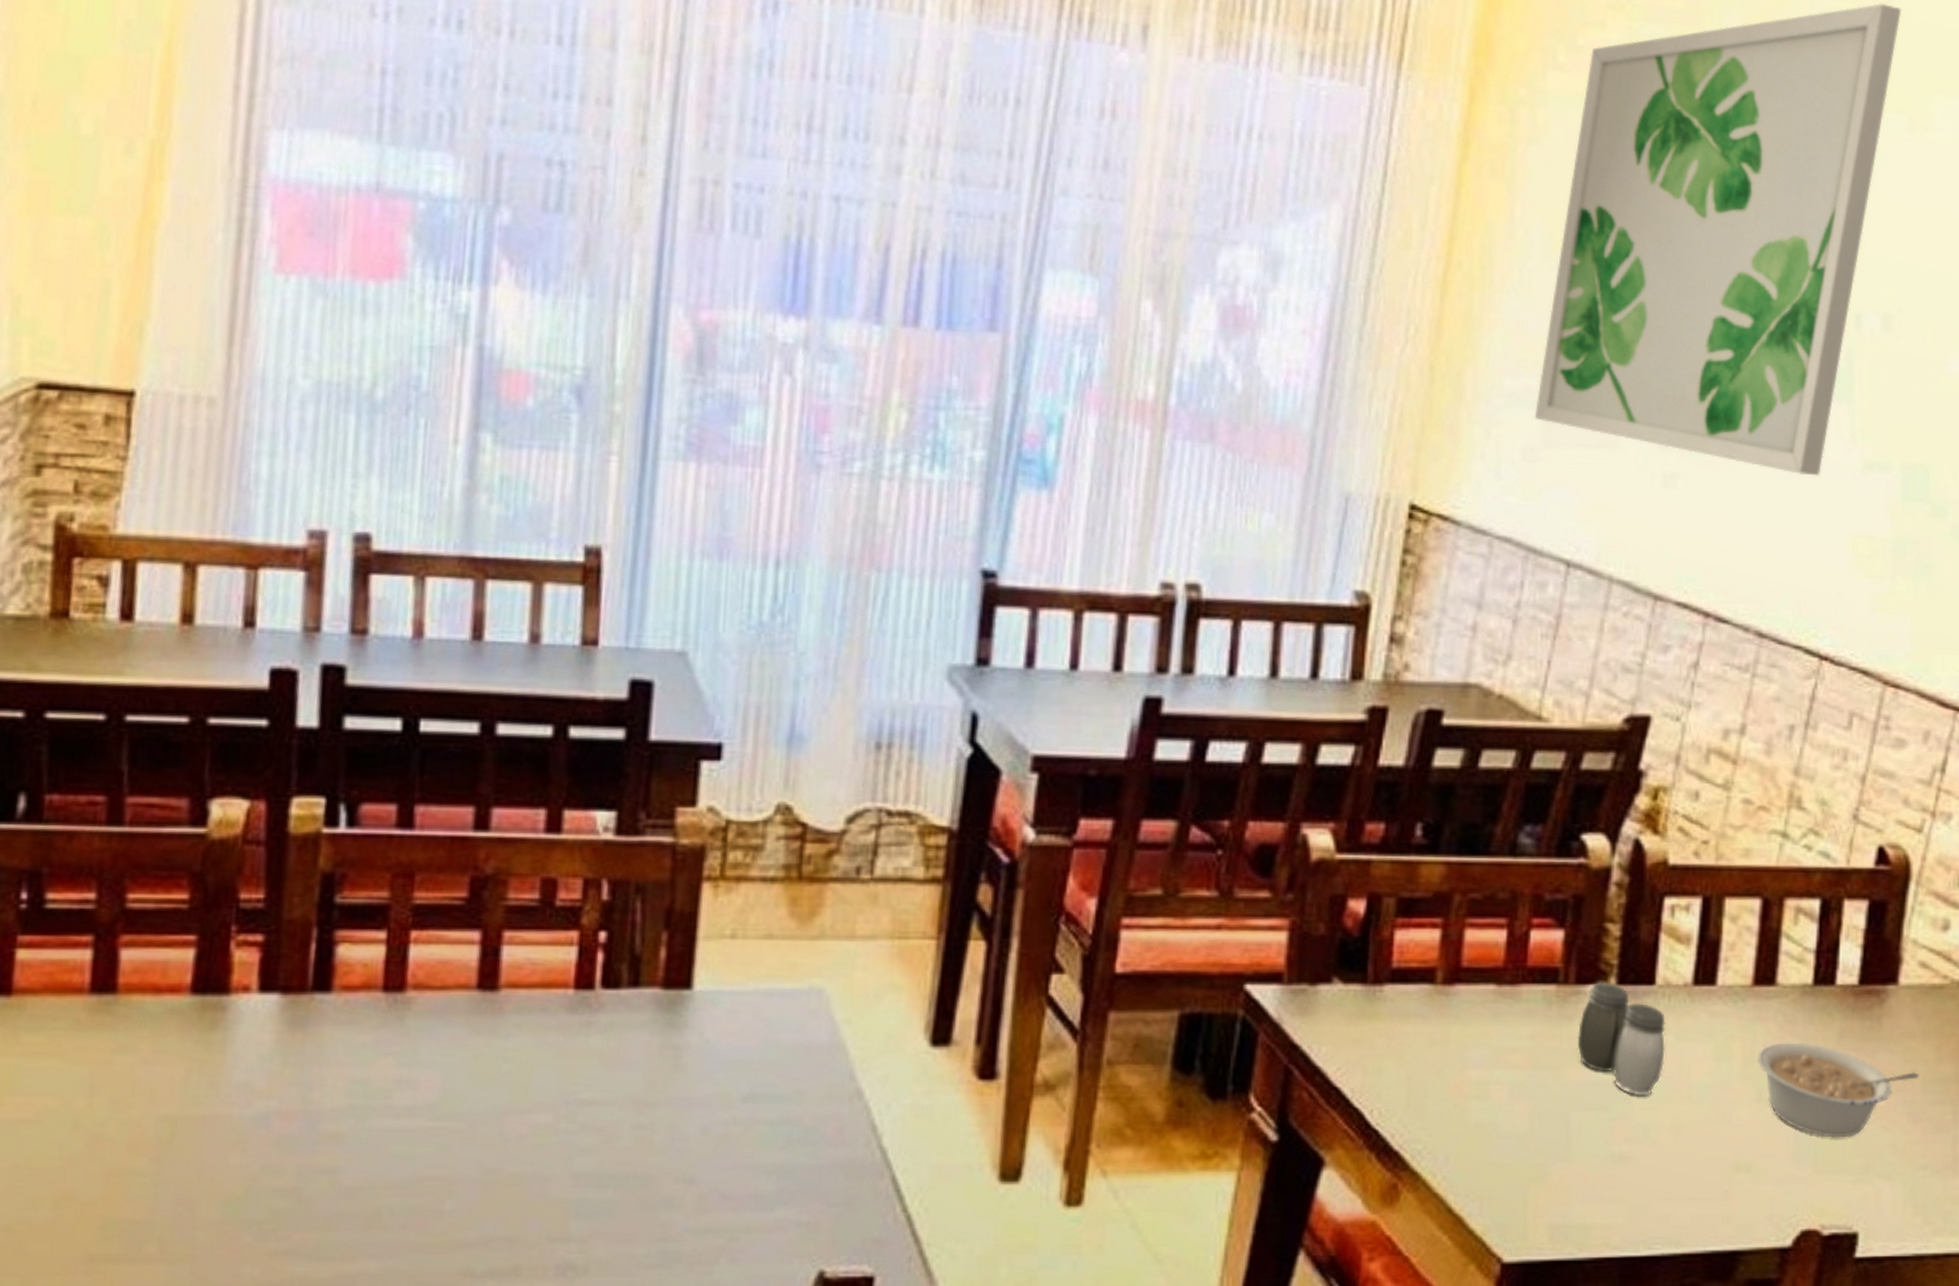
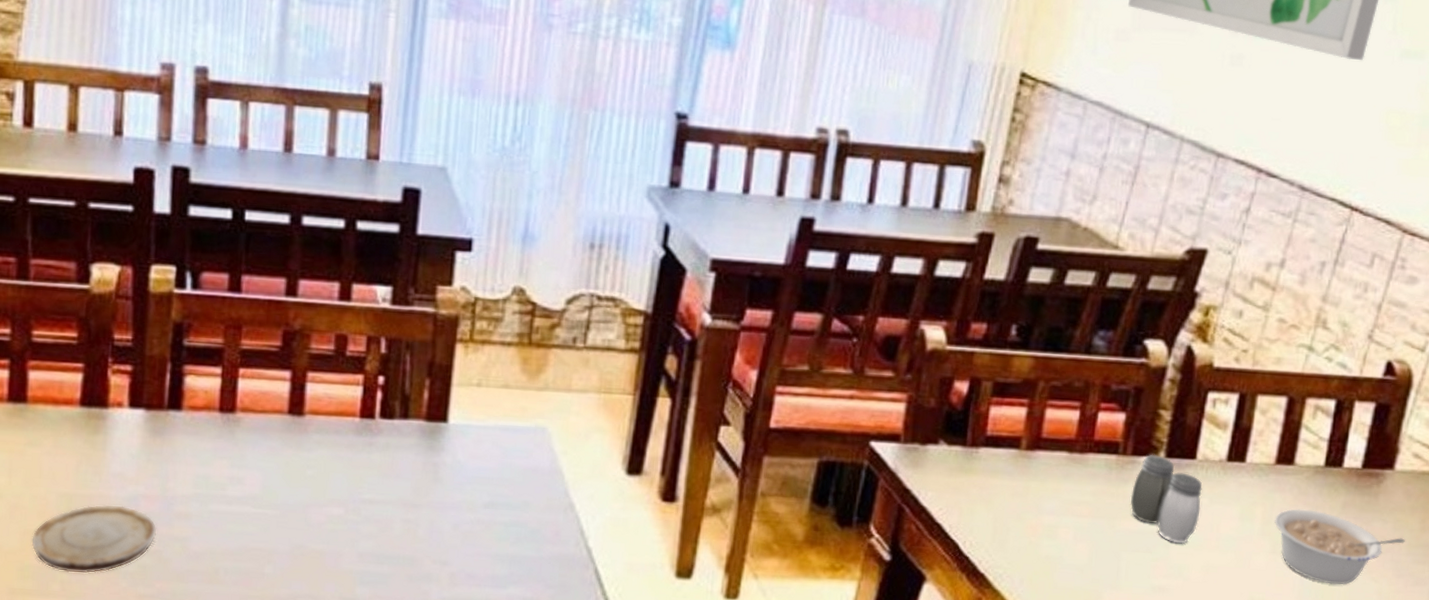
wood slice: none [119,1128,296,1227] -> present [31,504,157,574]

